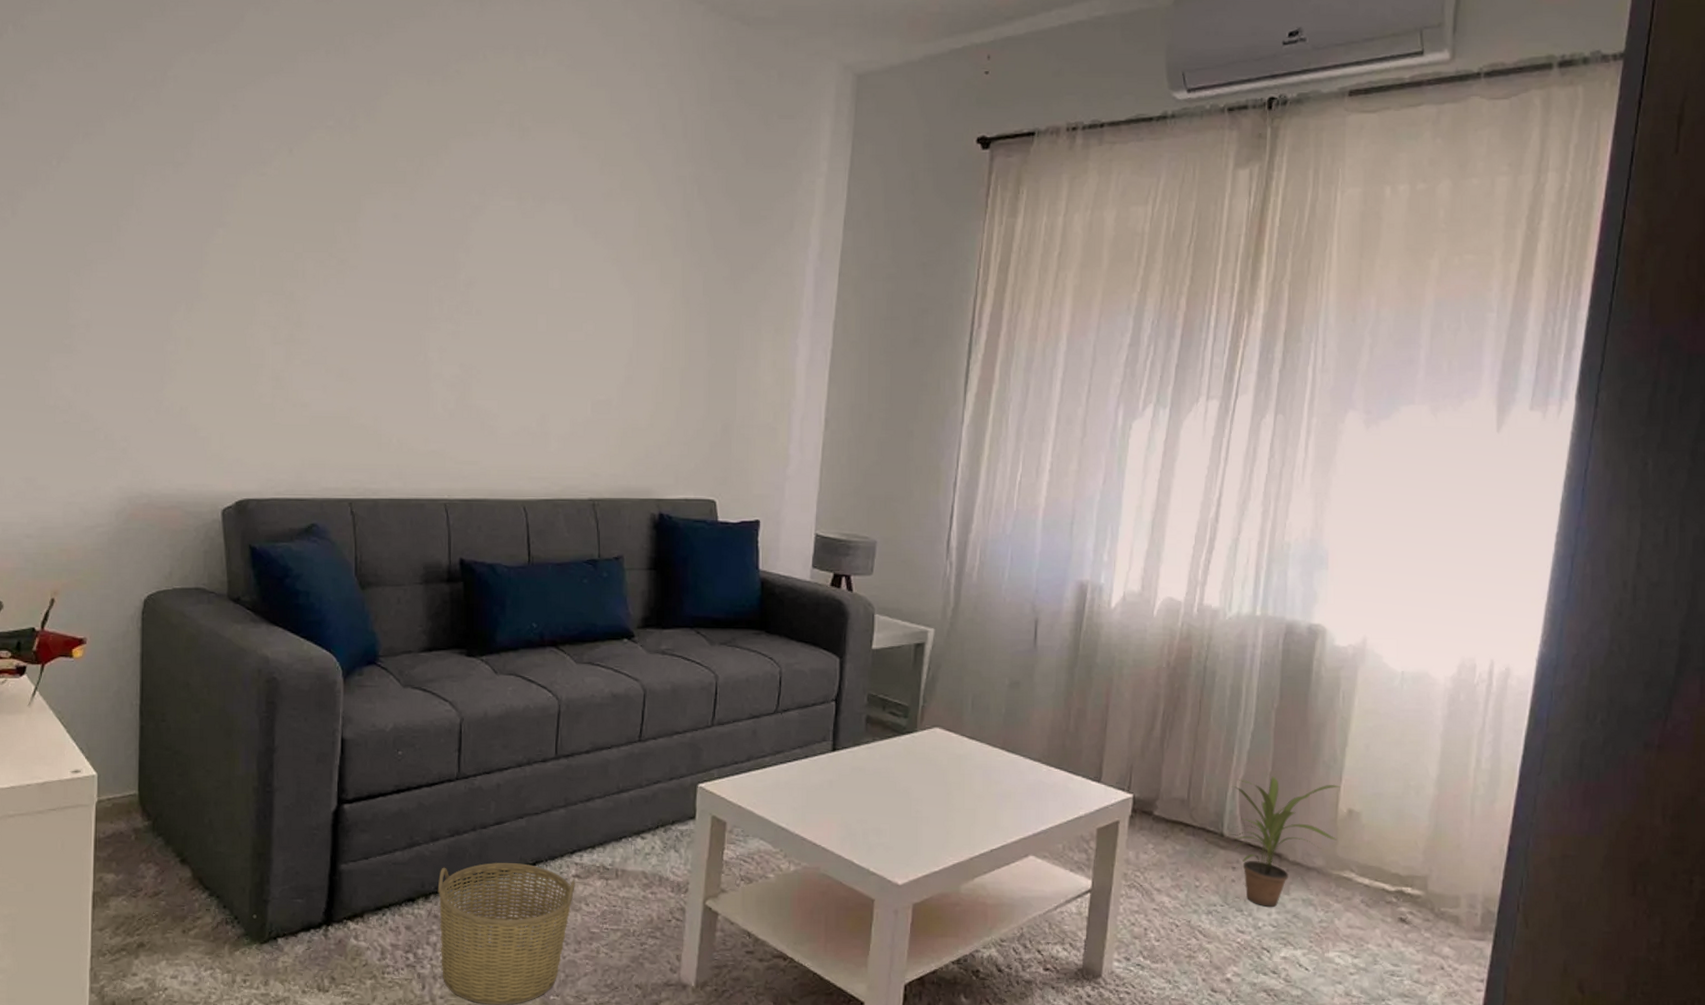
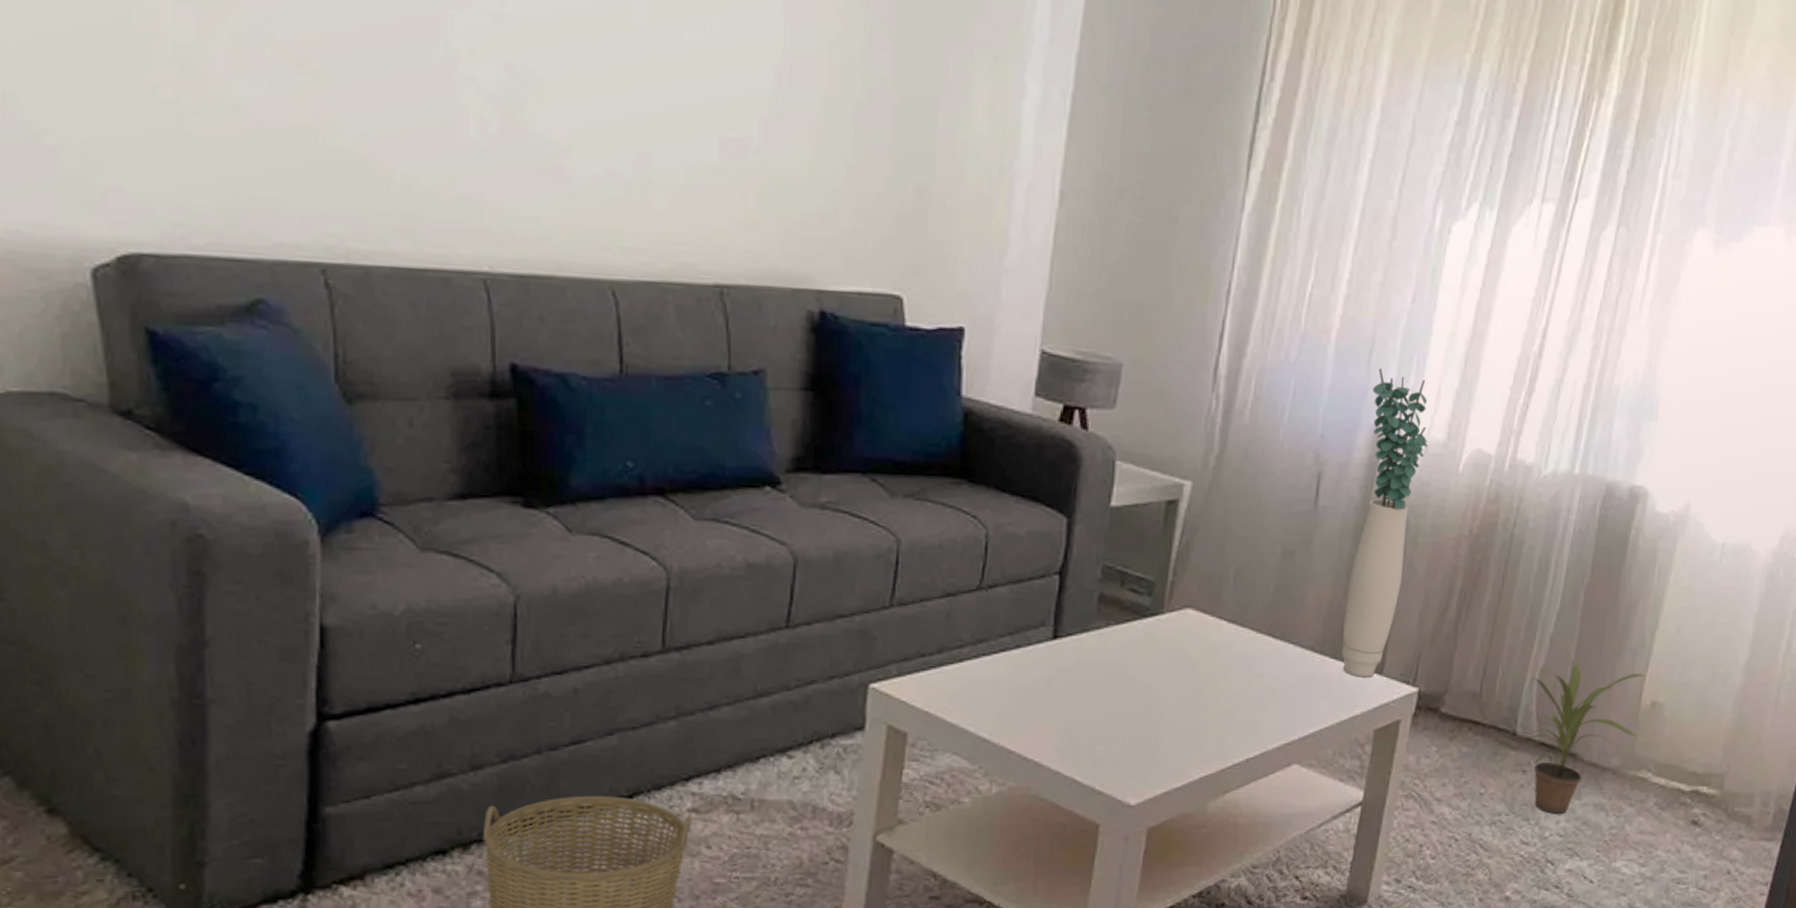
vase: none [1064,536,1126,785] -> present [1341,367,1428,677]

